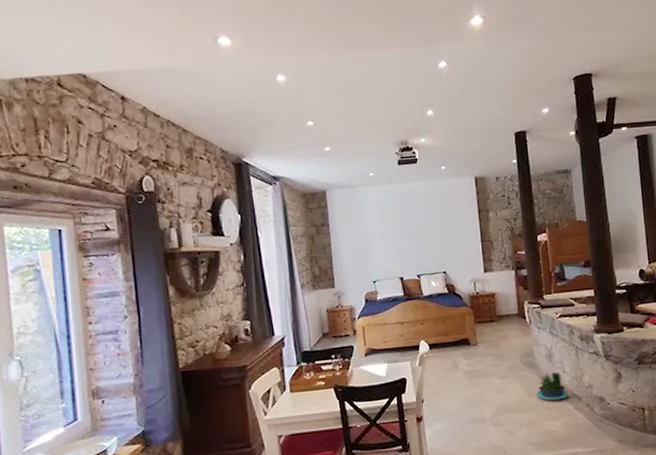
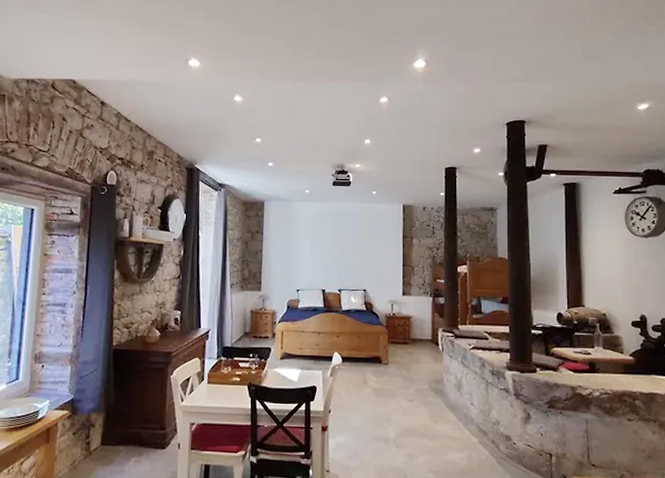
potted plant: present [537,372,569,401] -> none [443,403,475,432]

